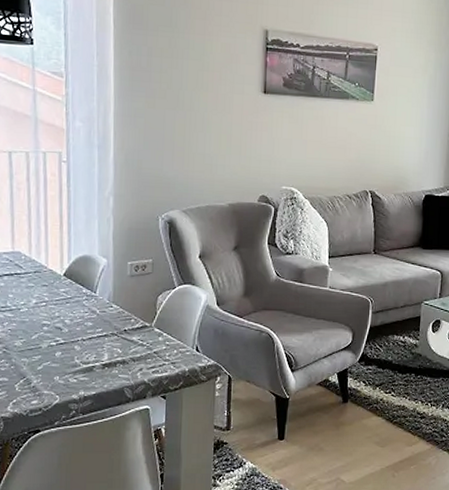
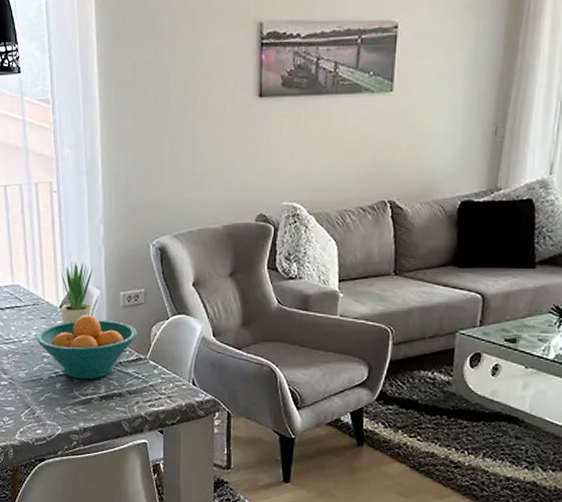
fruit bowl: none [36,283,144,348] -> present [36,314,138,380]
potted plant: none [64,224,101,292] -> present [60,255,93,324]

